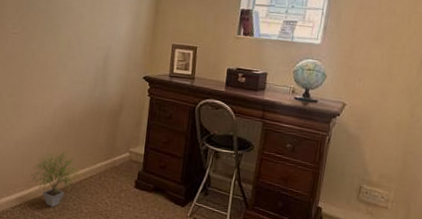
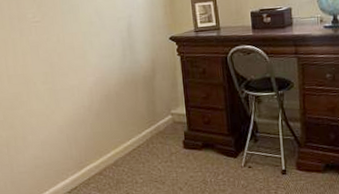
potted plant: present [30,151,80,207] -> none [80,126,127,184]

